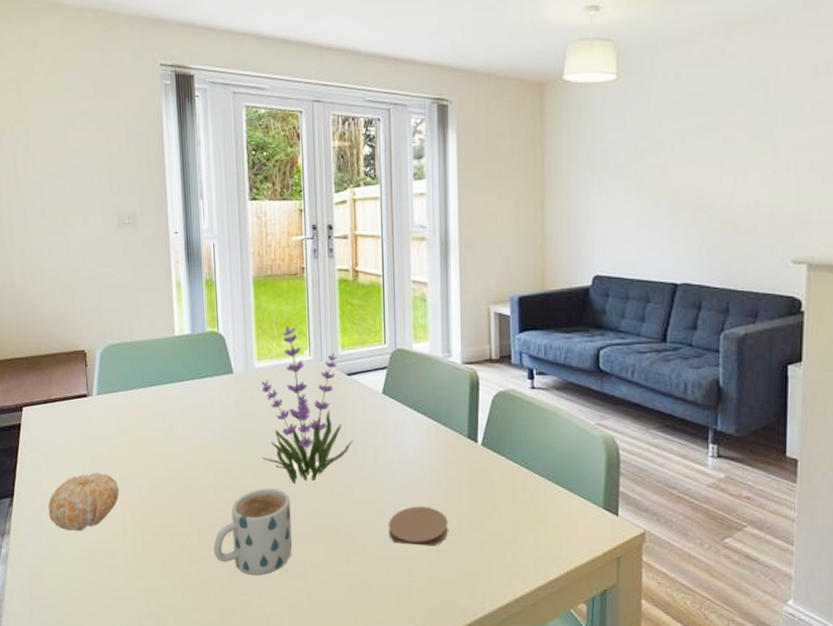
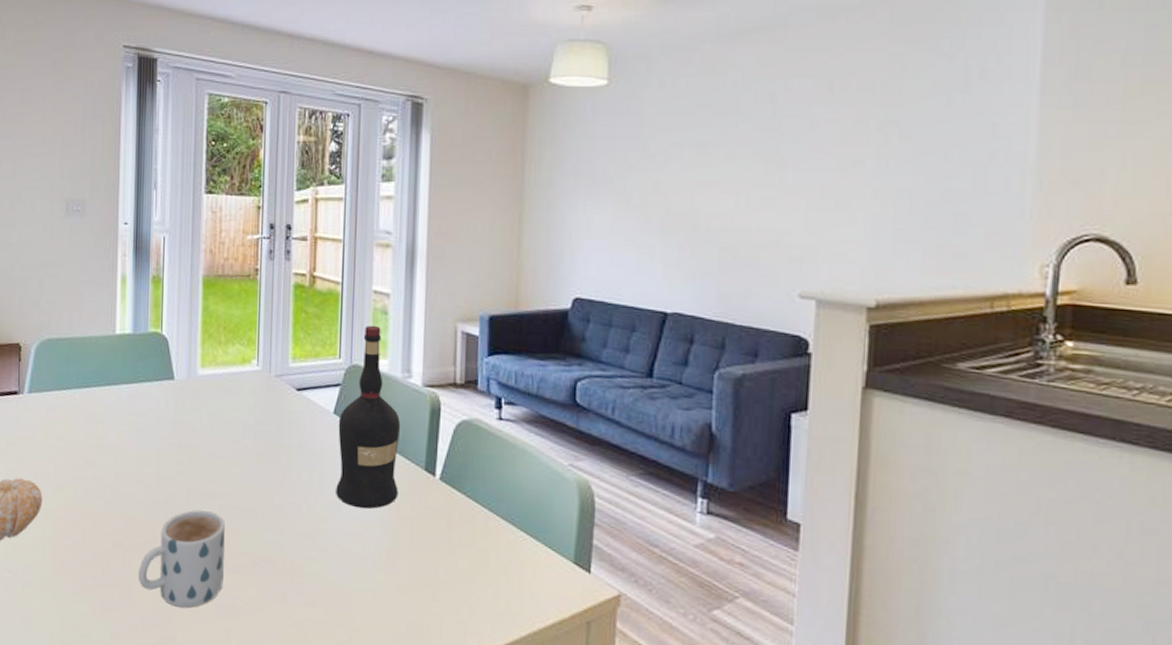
plant: present [261,325,353,484] -> none [198,330,298,507]
liquor: none [387,312,445,476] -> present [336,325,401,509]
coaster: present [388,506,448,547] -> none [330,543,397,591]

